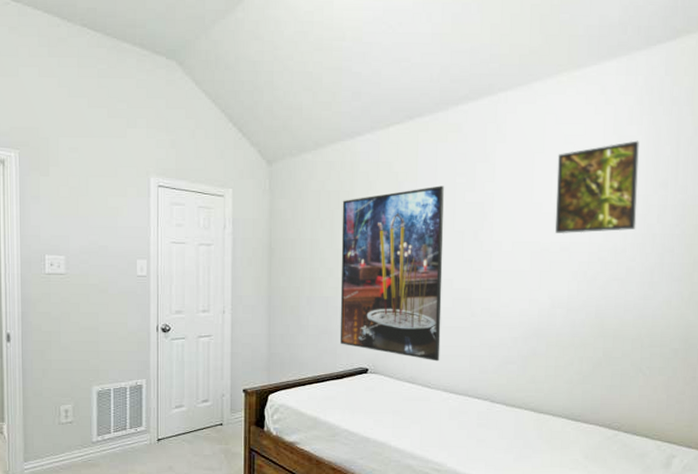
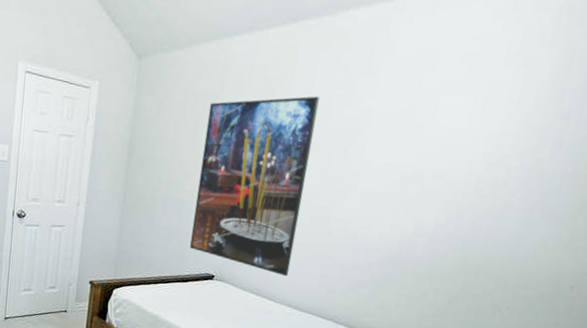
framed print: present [555,140,640,234] -> none [433,64,547,163]

